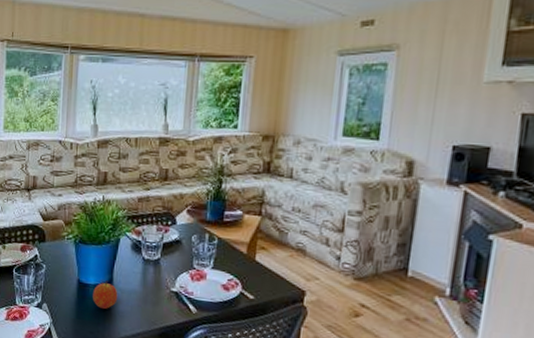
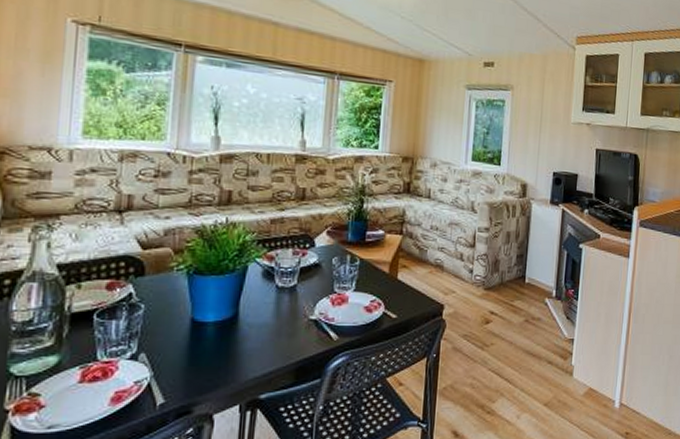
fruit: present [93,281,118,309] -> none [212,316,245,349]

